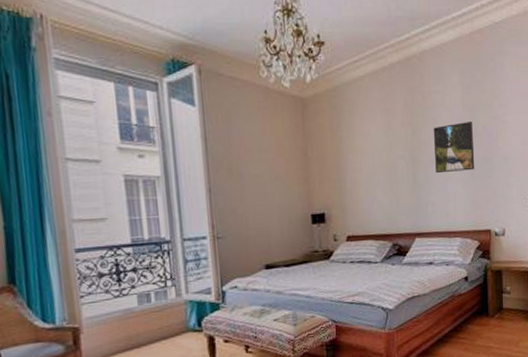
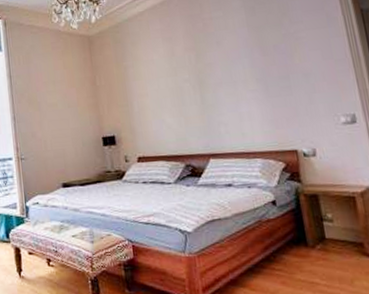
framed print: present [433,122,475,174] -> none [217,41,270,94]

